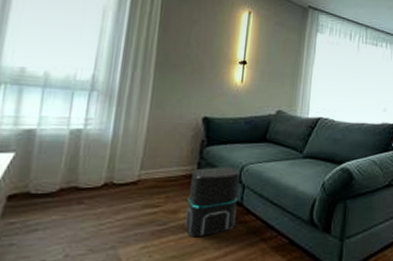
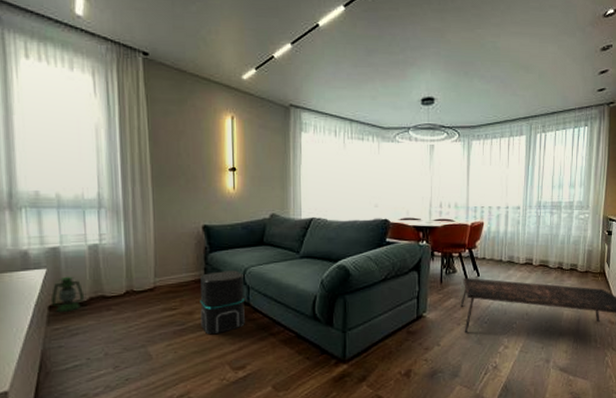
lantern: none [11,162,54,203] -> present [50,276,84,312]

